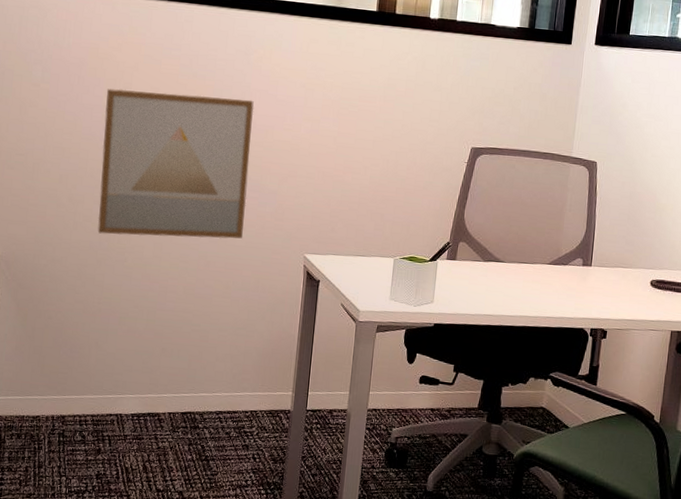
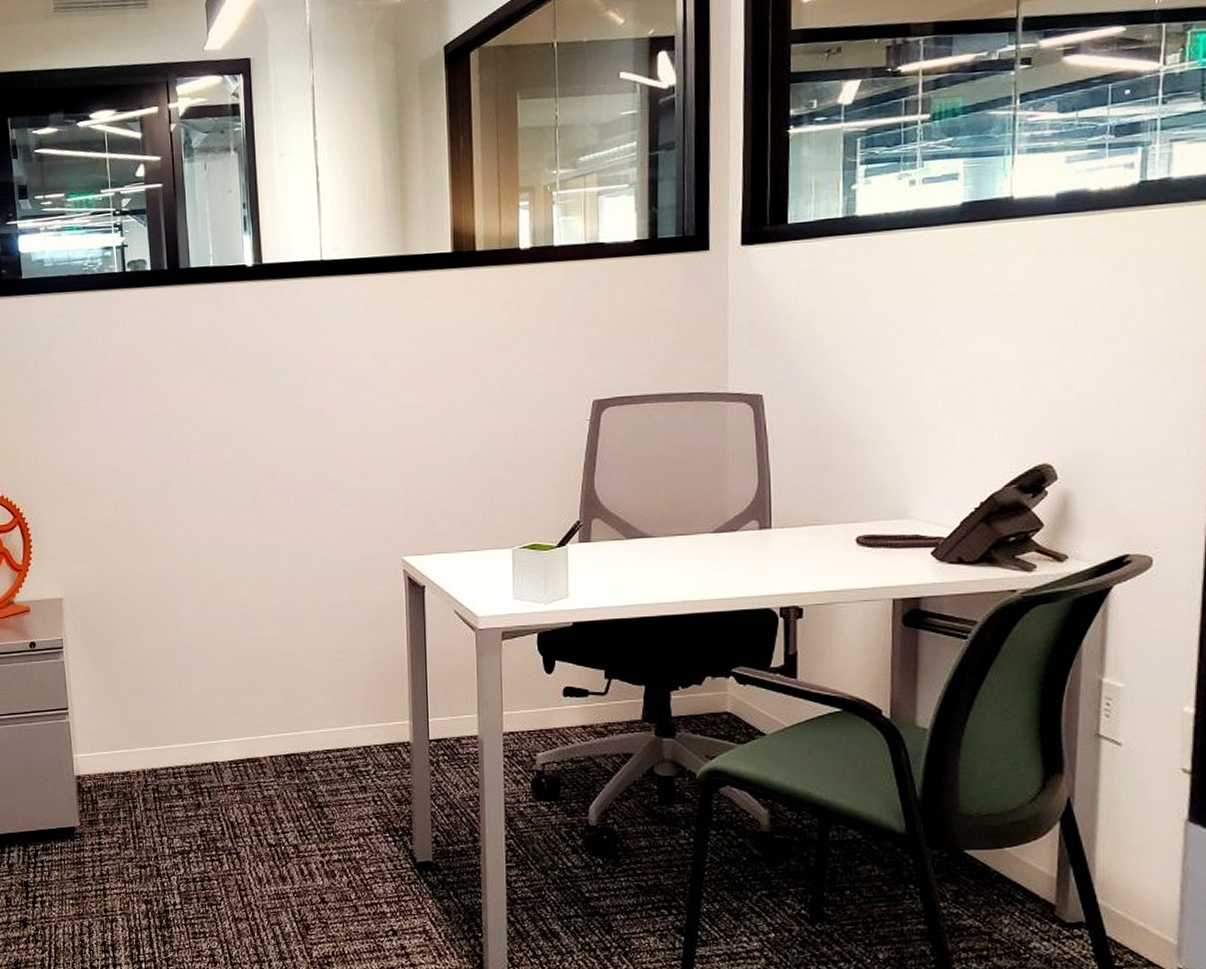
wall art: present [97,88,254,239] -> none [151,383,327,561]

